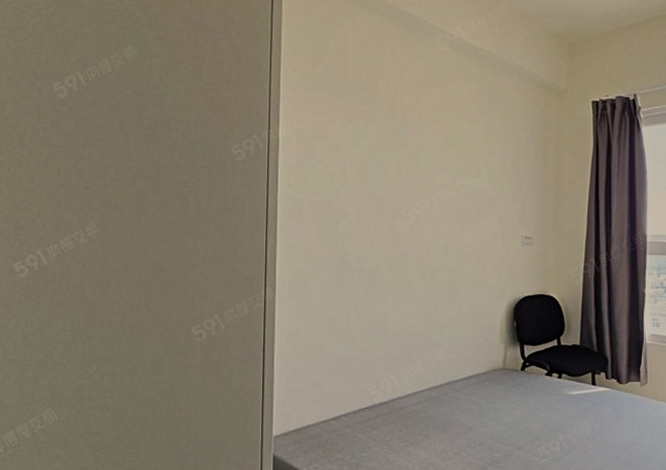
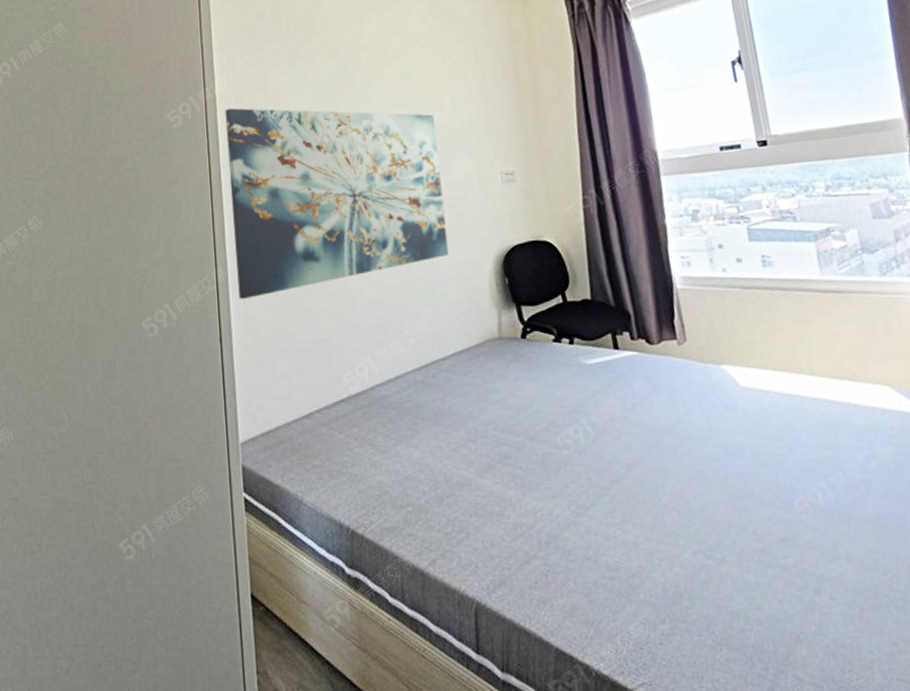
wall art: none [284,150,471,317] -> present [225,108,449,299]

